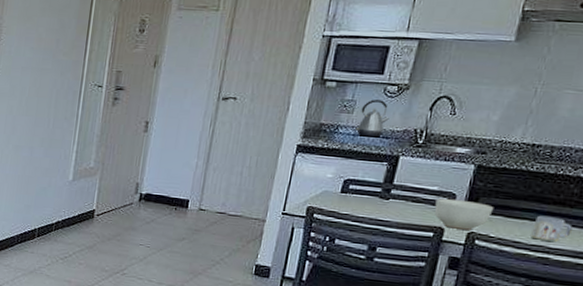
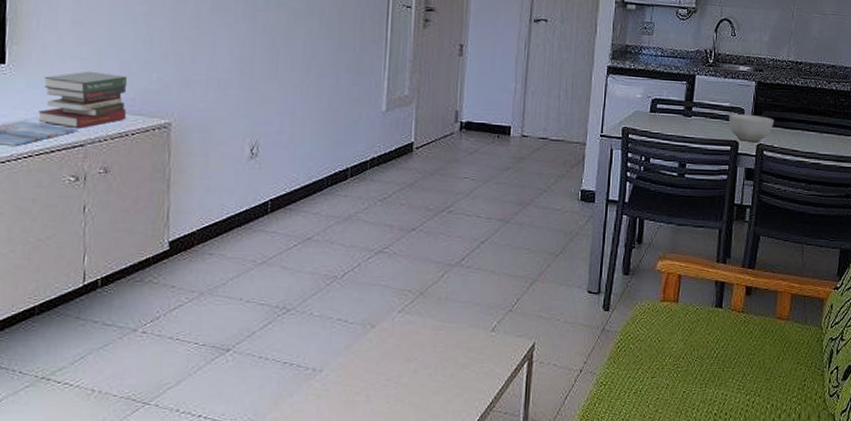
kettle: present [355,99,389,138] -> none [656,22,683,58]
mug: present [531,215,572,243] -> none [804,125,833,149]

